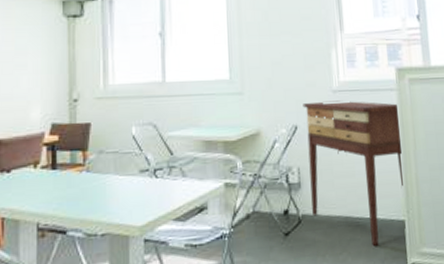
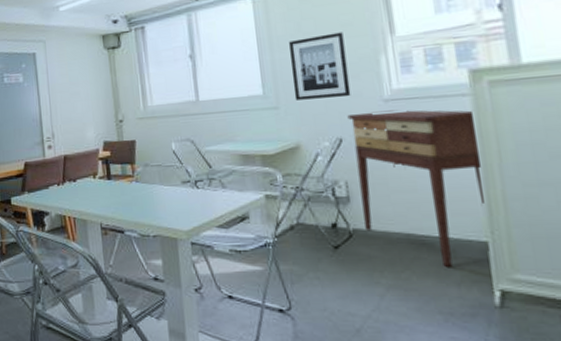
wall art: none [256,25,307,87] -> present [289,32,351,100]

